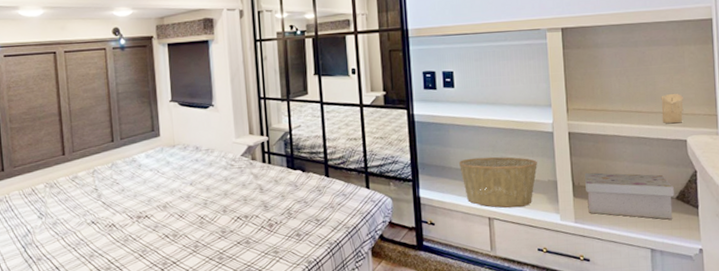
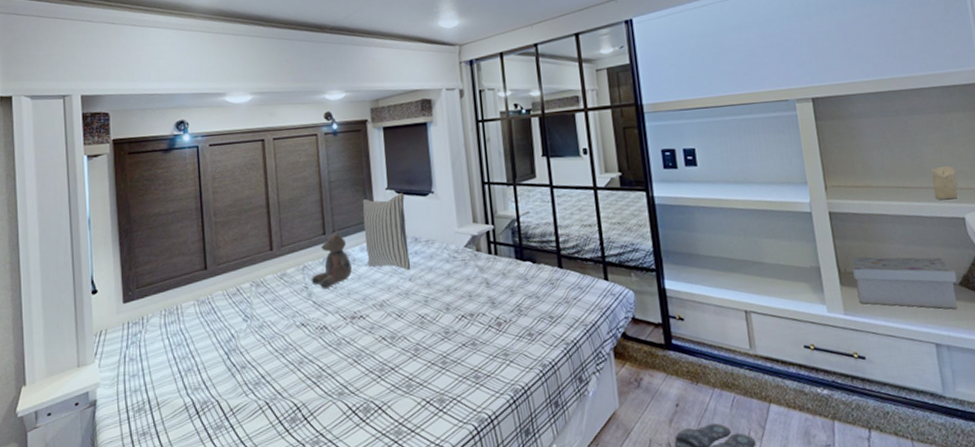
teddy bear: none [100,136,138,191] -> present [311,228,352,289]
pillow: none [148,105,192,177] -> present [363,193,411,271]
basket: present [459,156,537,208] -> none [707,241,797,299]

